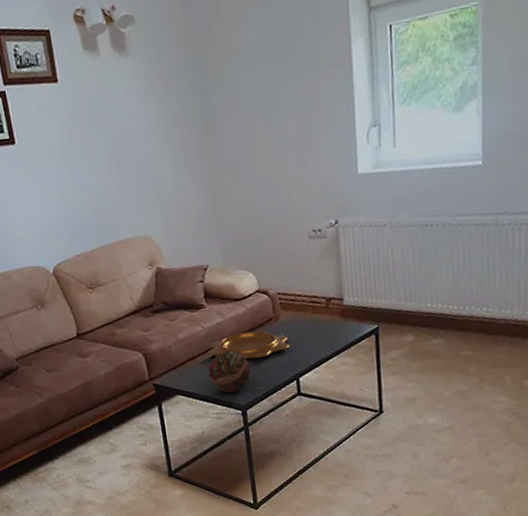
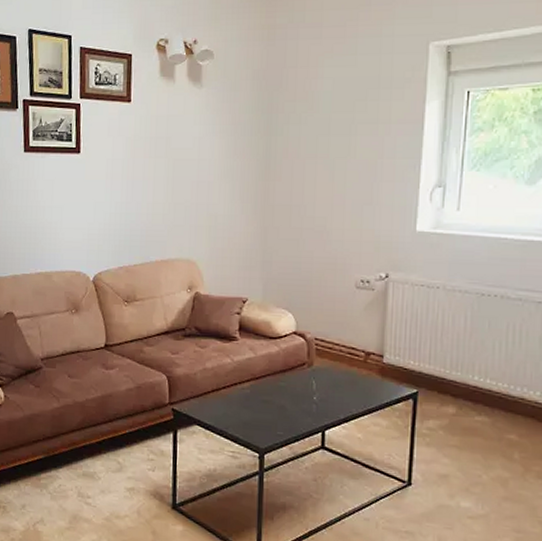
decorative bowl: present [207,331,290,360] -> none [233,372,320,402]
decorative ball: present [208,351,251,393] -> none [230,389,275,433]

